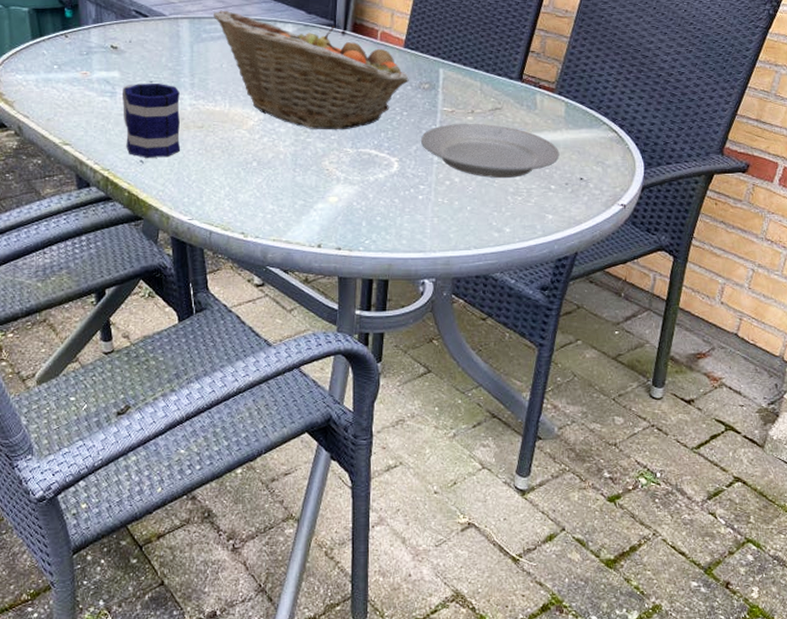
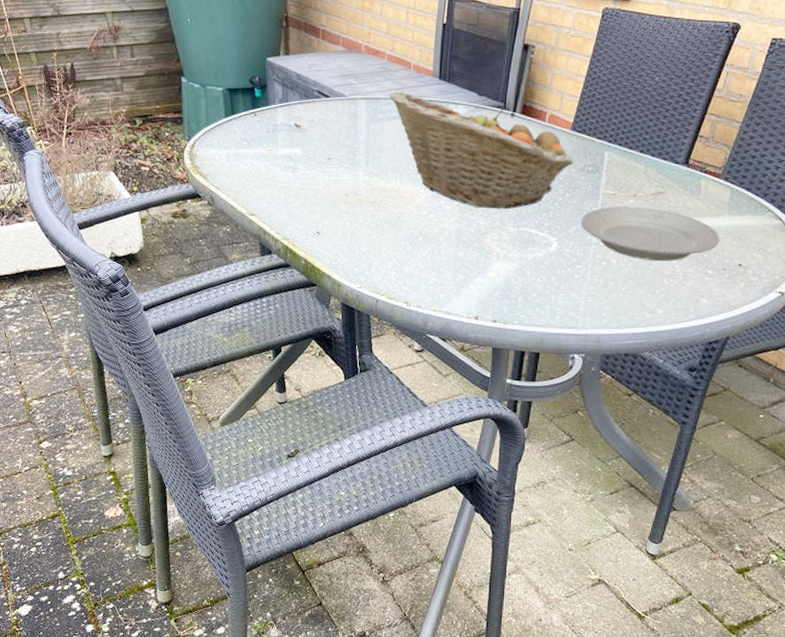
mug: present [123,84,181,158] -> none [303,160,355,230]

